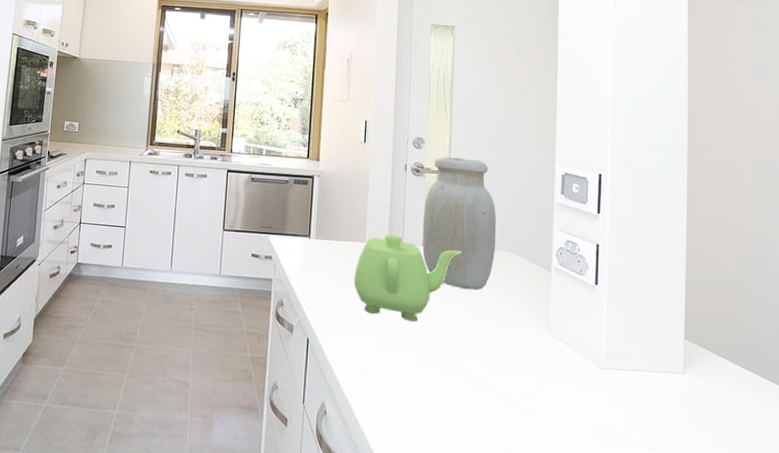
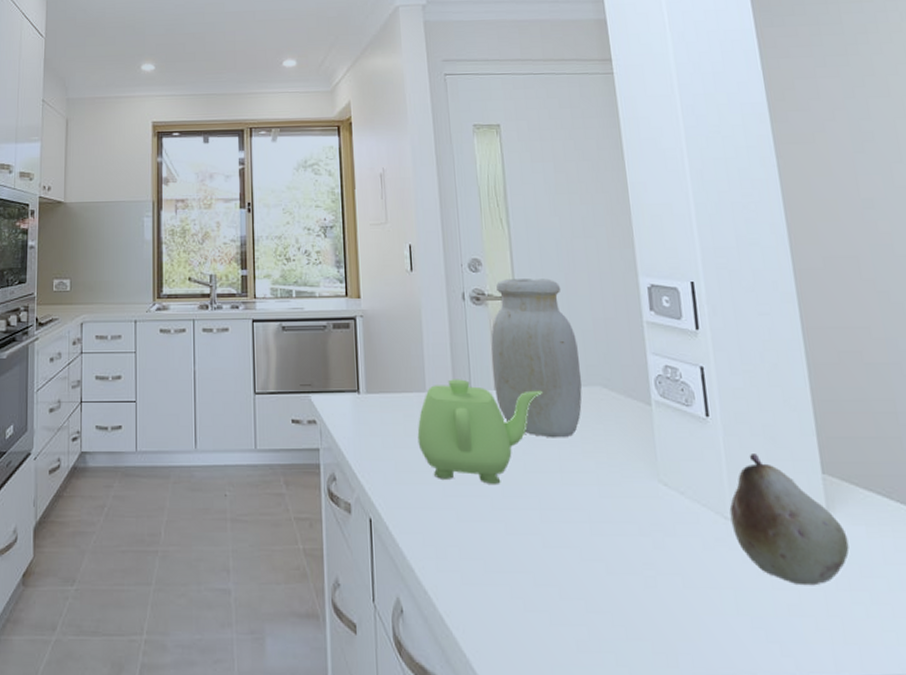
fruit: none [603,318,697,427] -> present [729,454,850,586]

